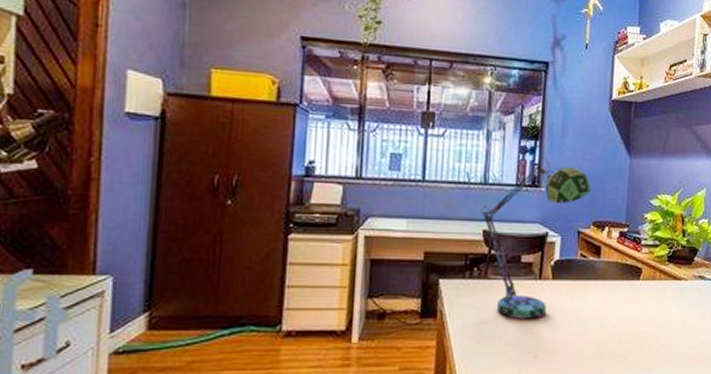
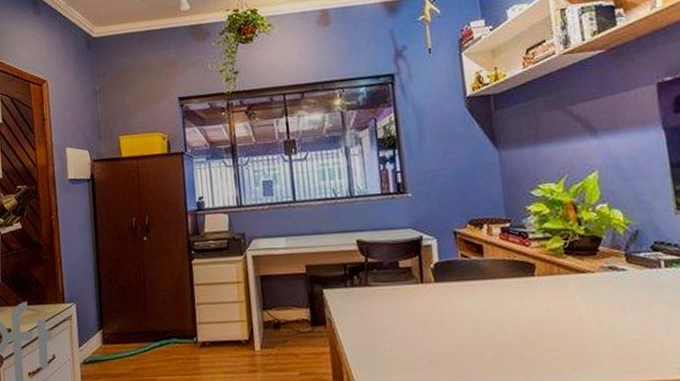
desk lamp: present [481,157,592,319] -> none [352,164,462,324]

